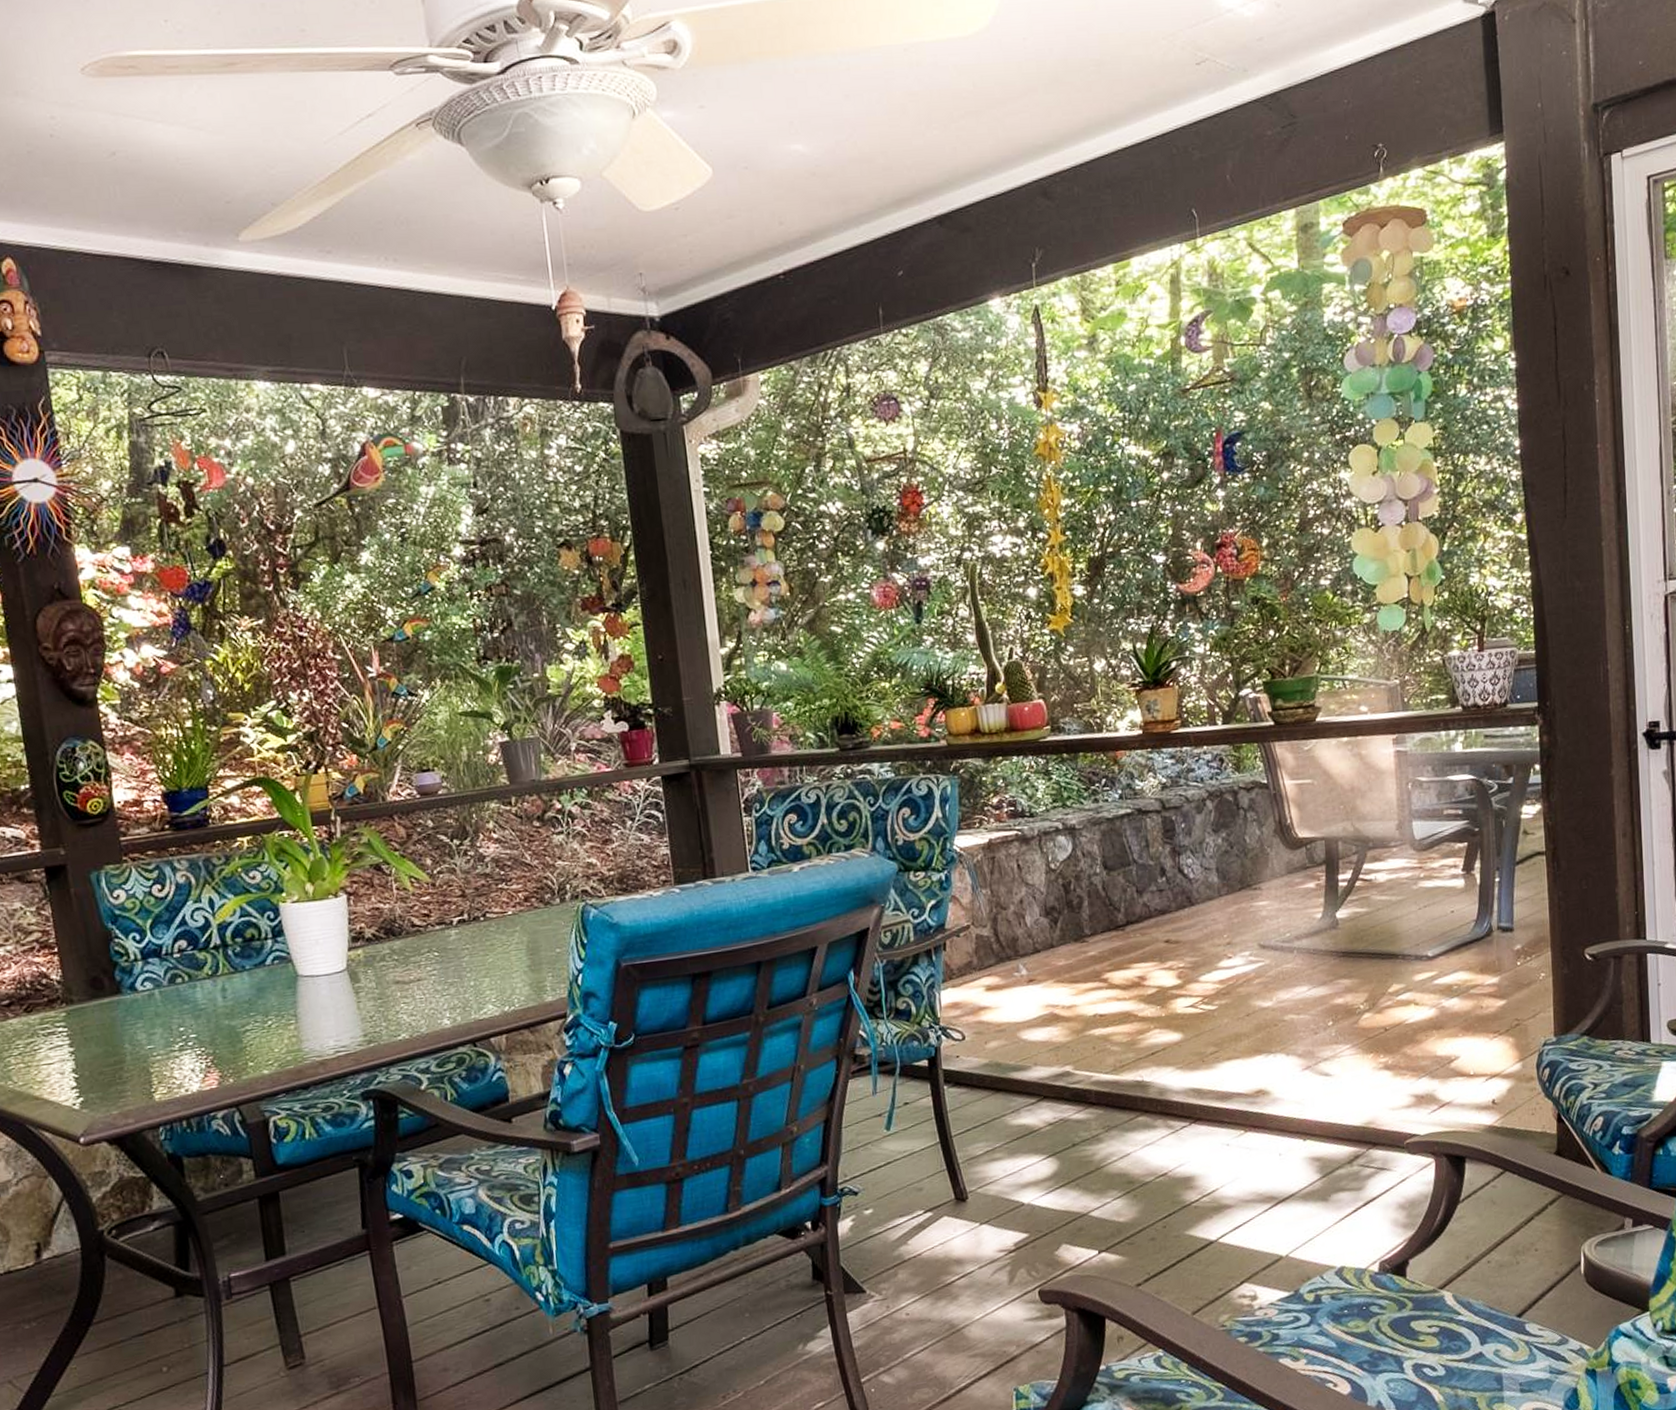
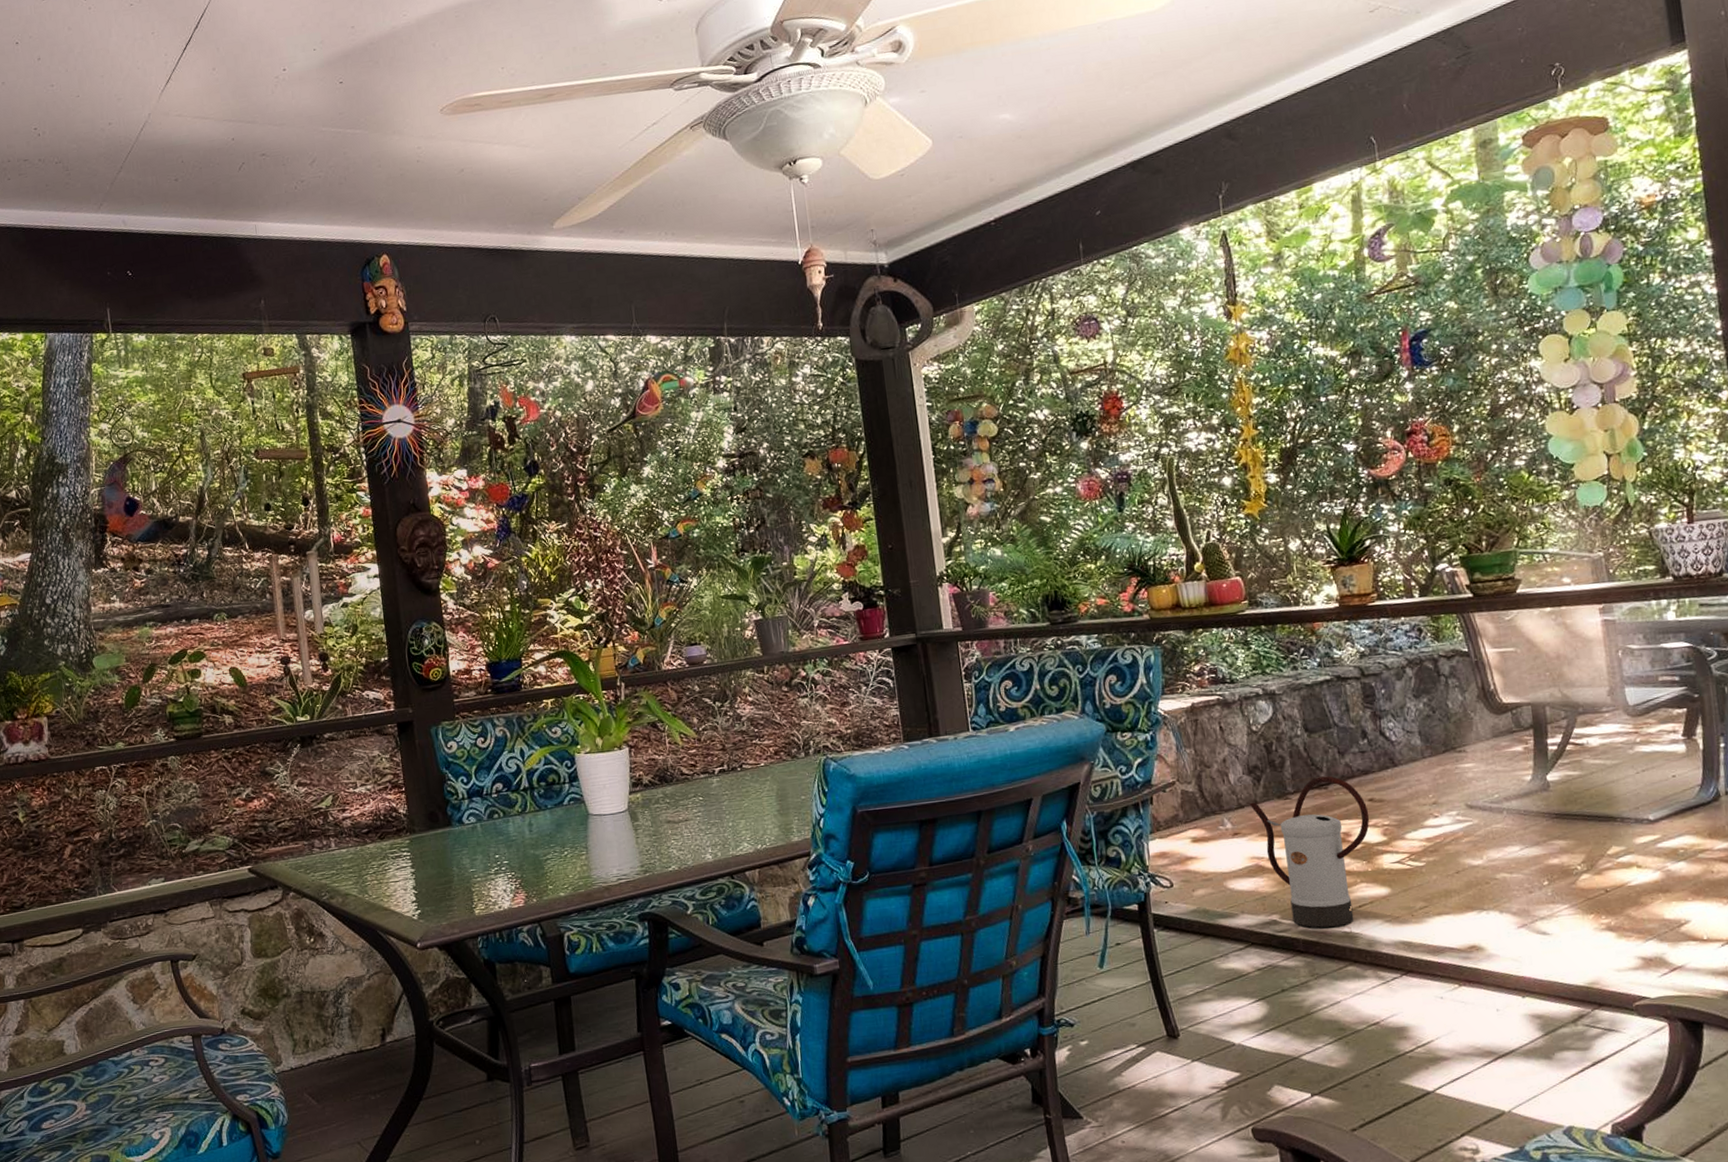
watering can: none [1045,916,1165,1078] -> present [1249,776,1370,928]

